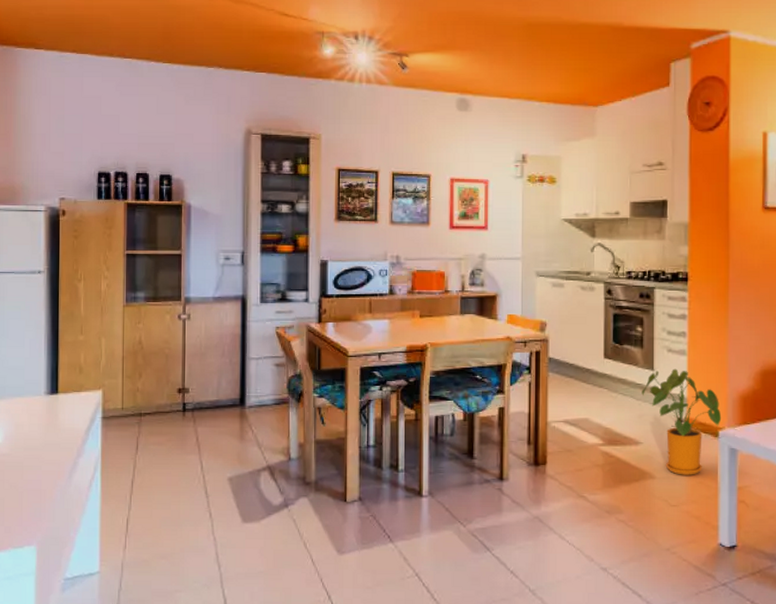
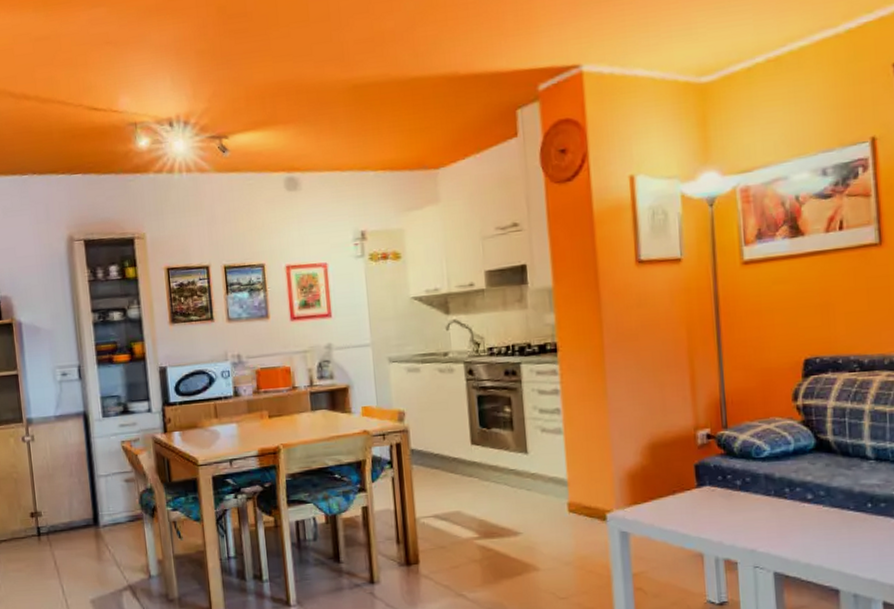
house plant: present [641,368,722,475] -> none [516,449,609,565]

